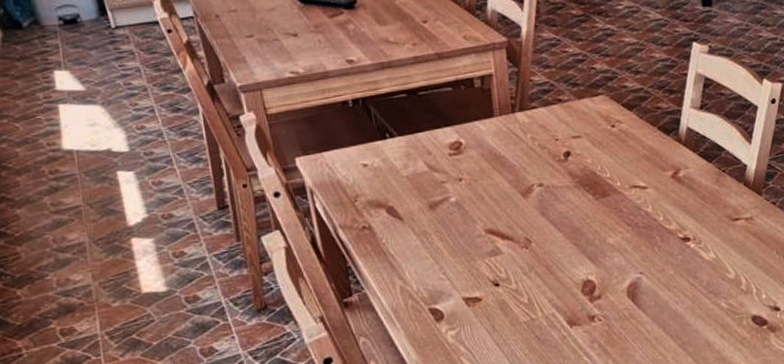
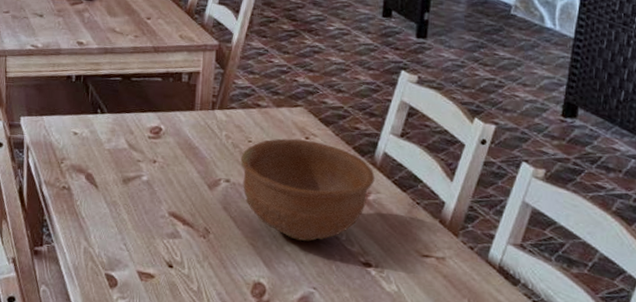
bowl: none [550,128,682,231] -> present [240,138,375,242]

